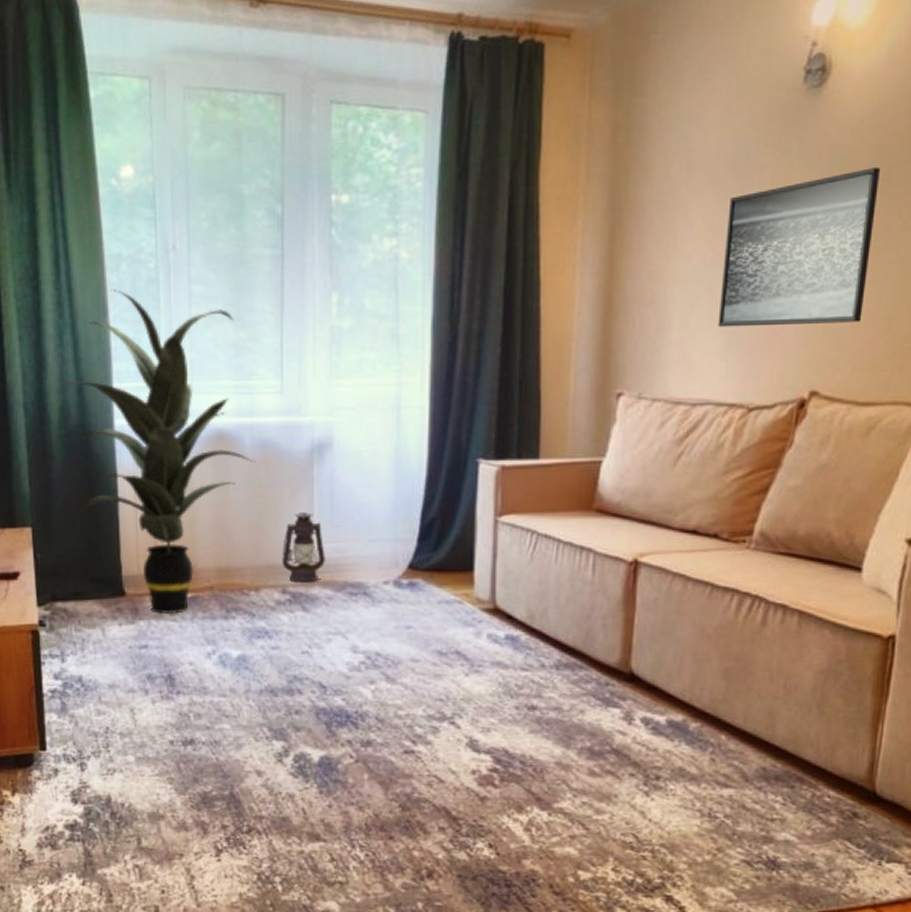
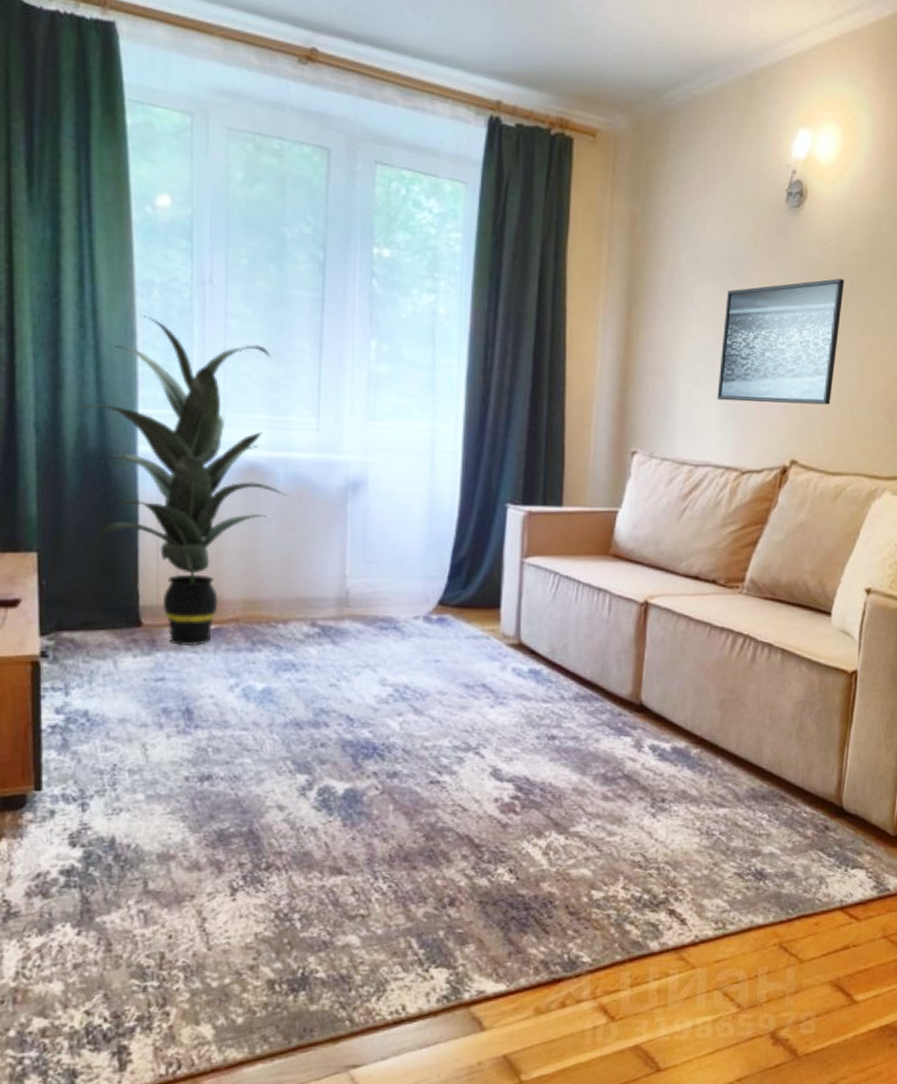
lantern: present [282,512,325,583] -> none [312,547,357,616]

